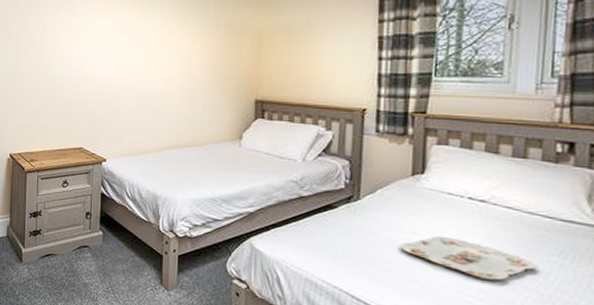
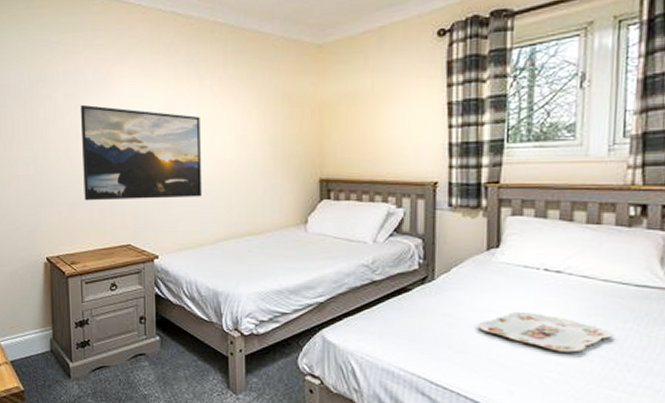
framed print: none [46,24,151,110] -> present [80,104,203,201]

